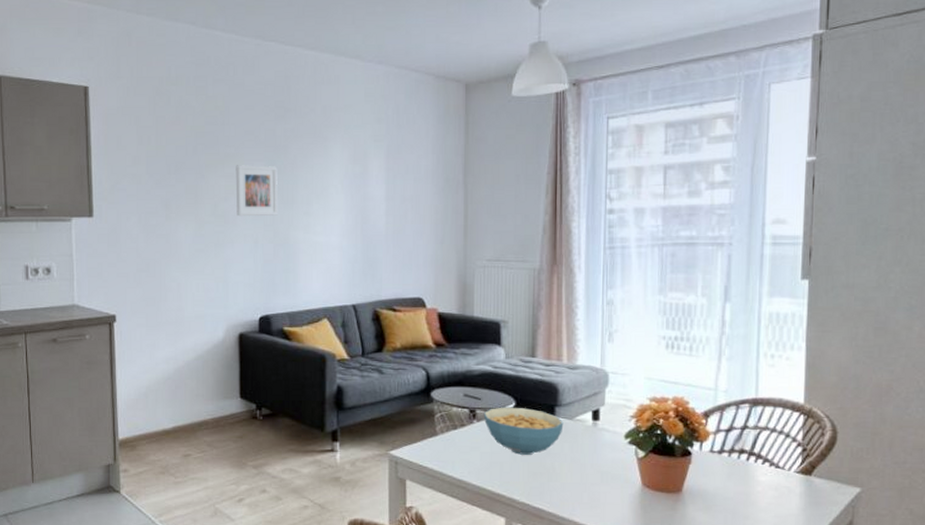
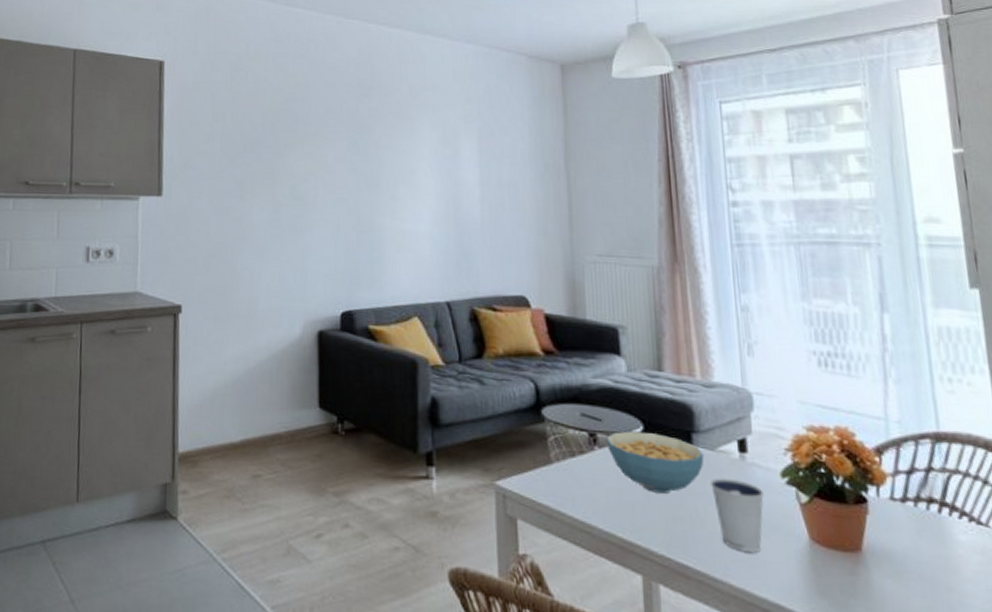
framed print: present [235,165,278,217] -> none [315,144,362,200]
dixie cup: none [566,441,610,497] -> present [709,478,765,552]

